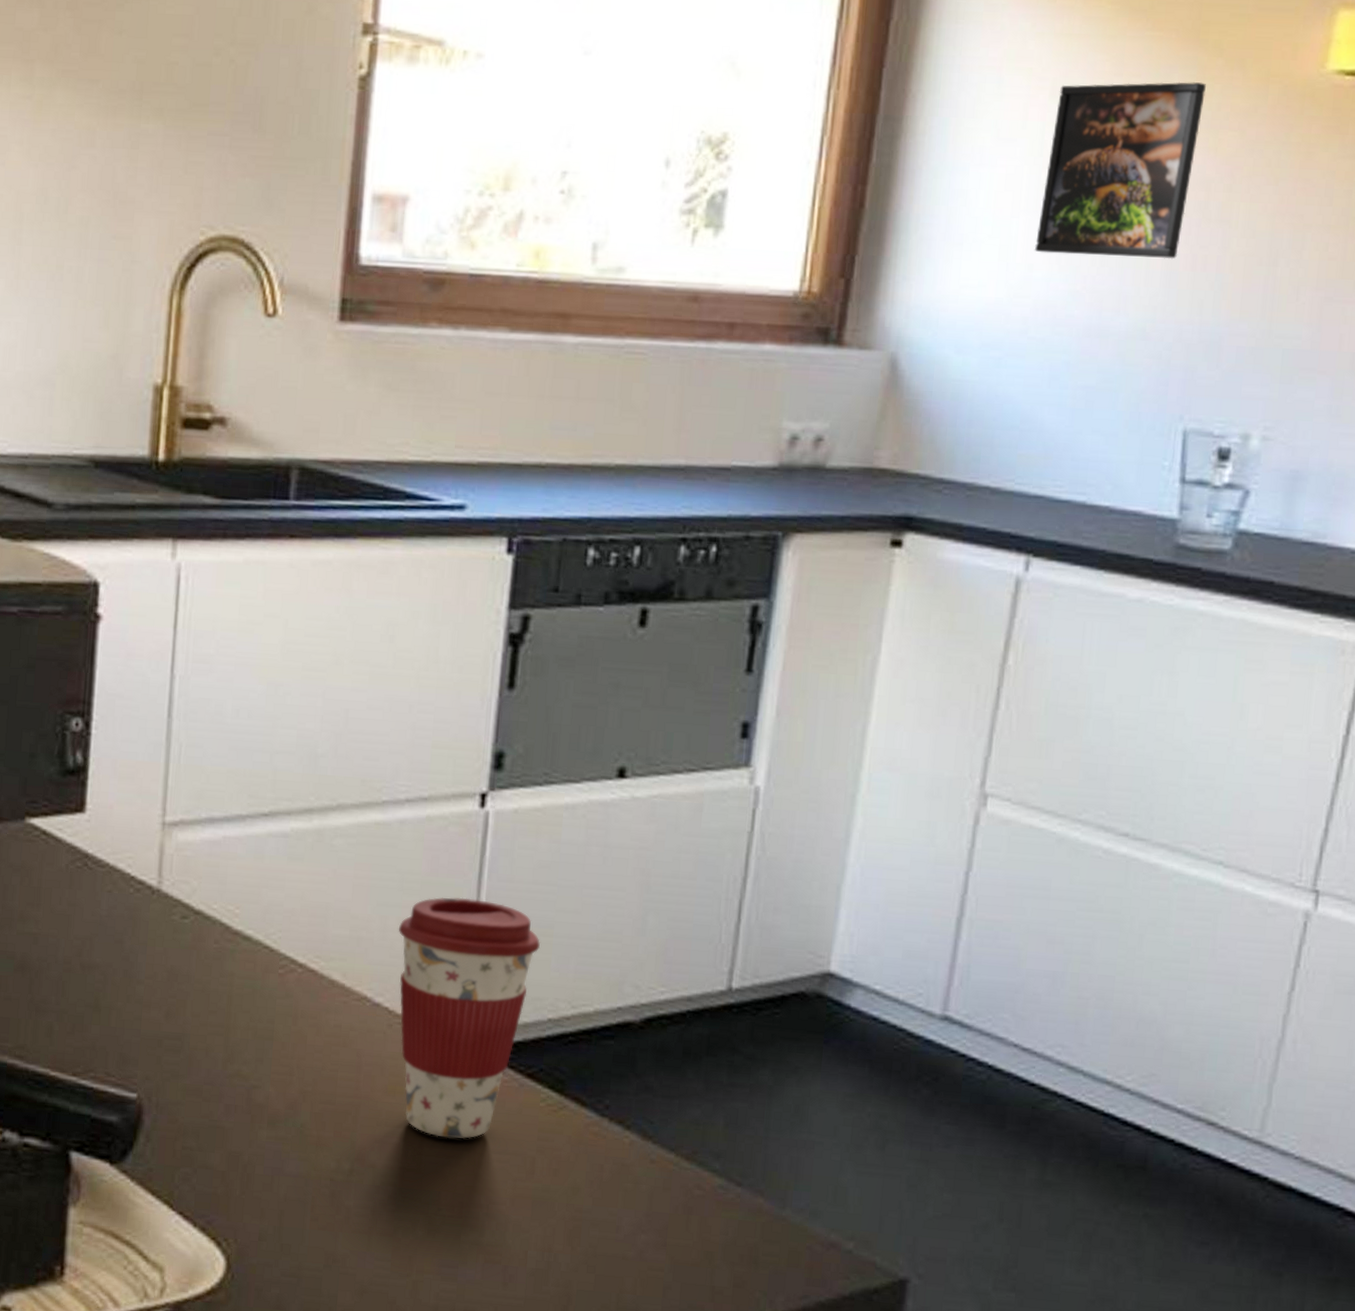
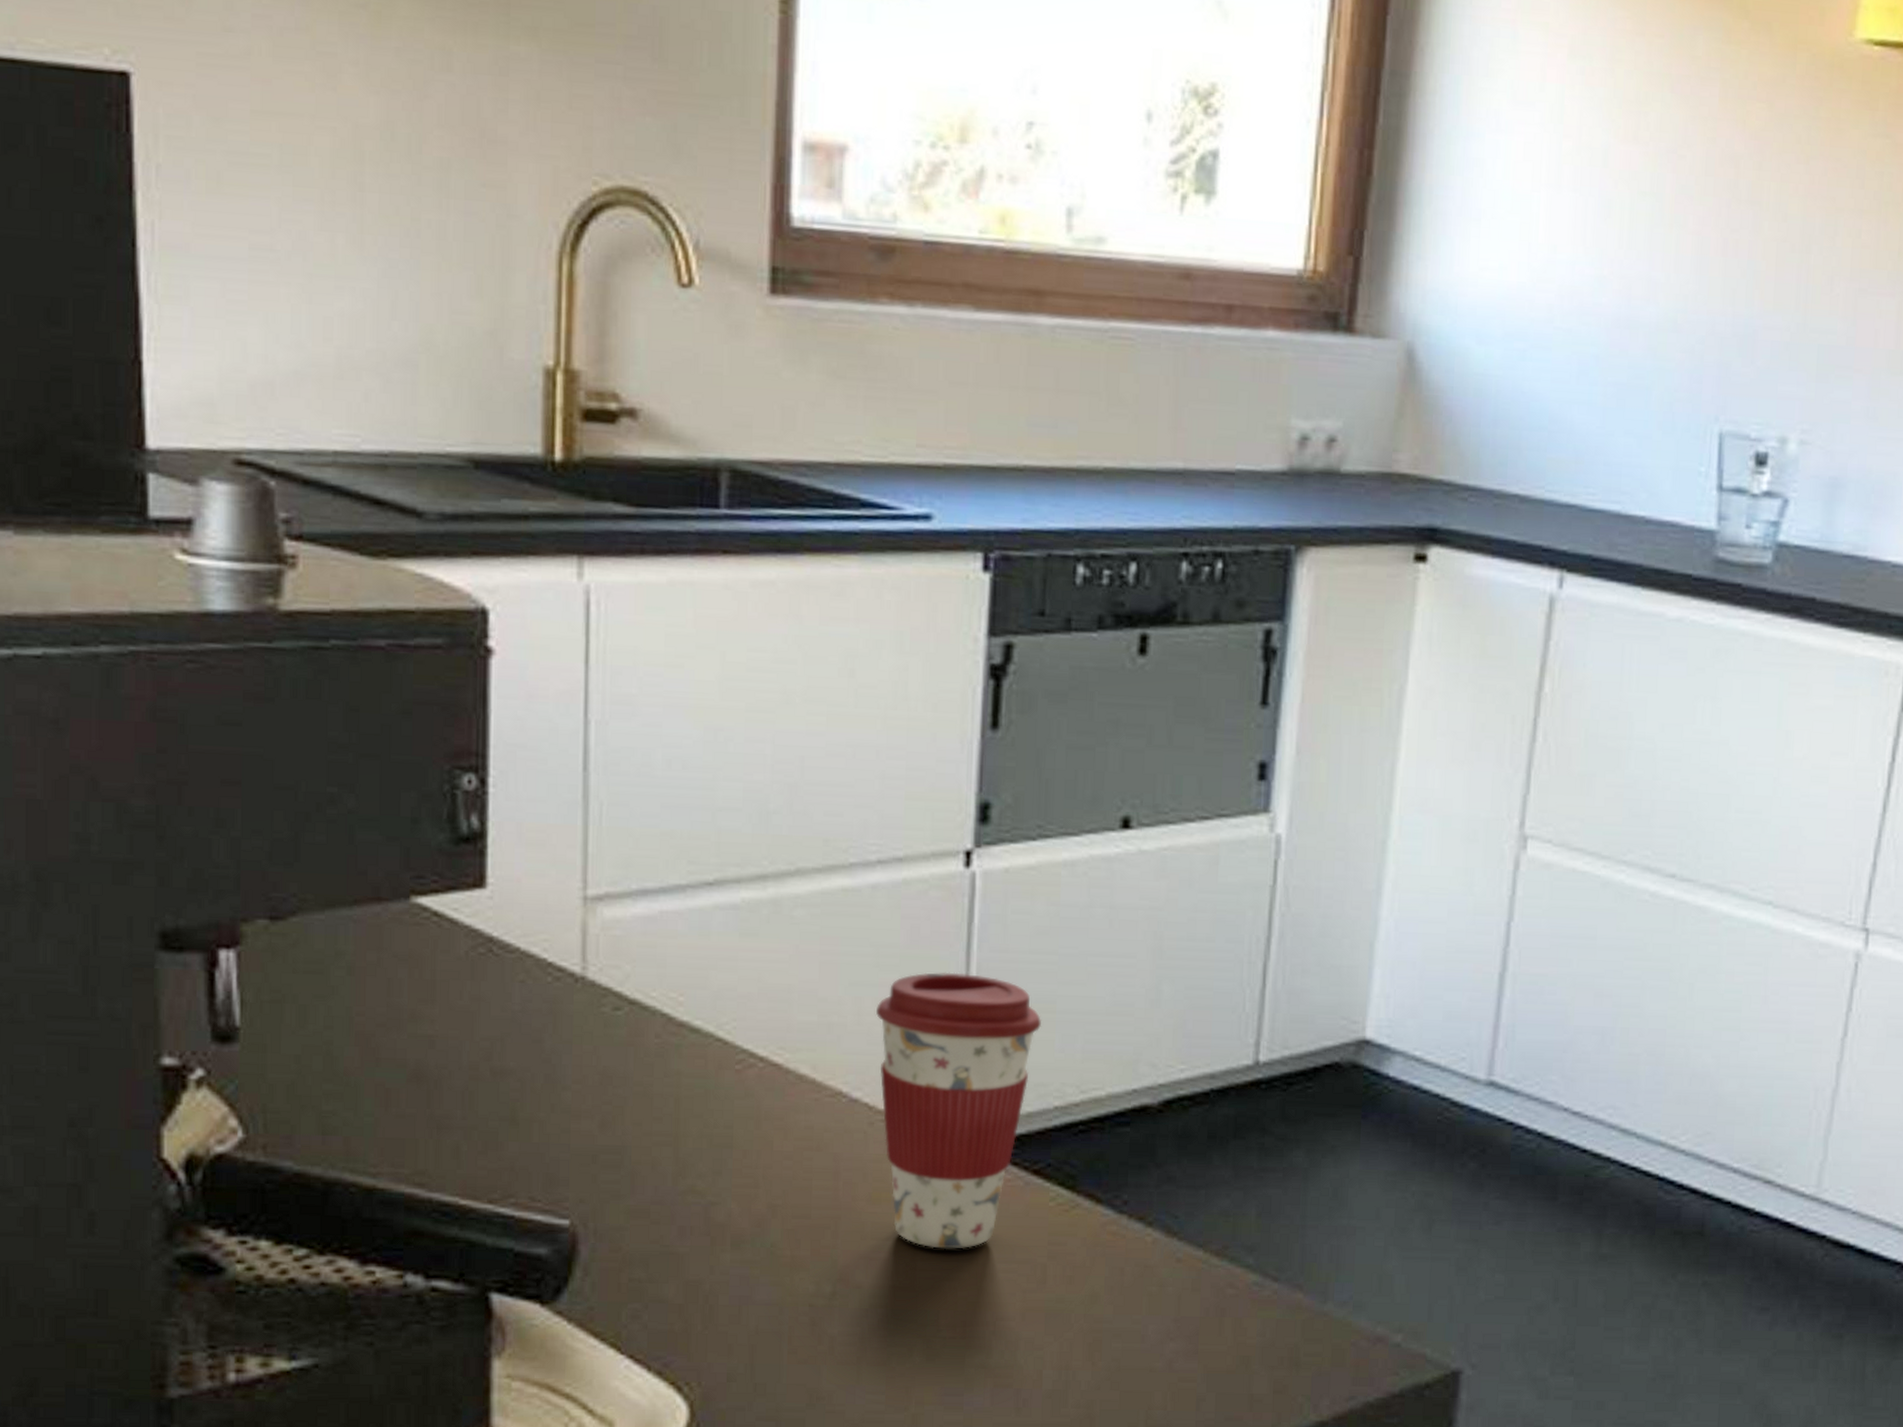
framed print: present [1034,82,1206,260] -> none [1557,43,1732,243]

